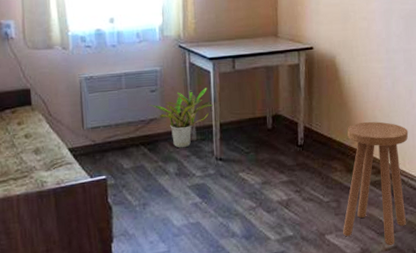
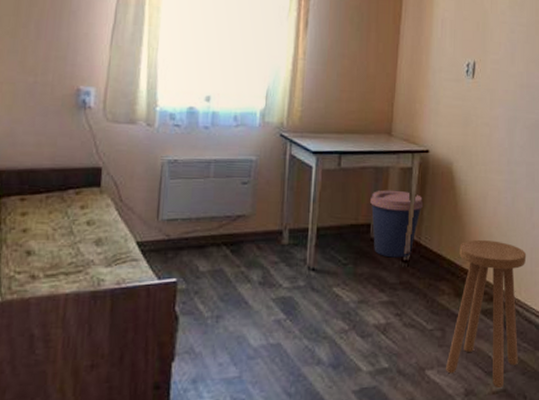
potted plant: present [148,88,213,148] -> none [237,185,311,253]
coffee cup: none [264,85,312,144] -> present [370,190,424,258]

